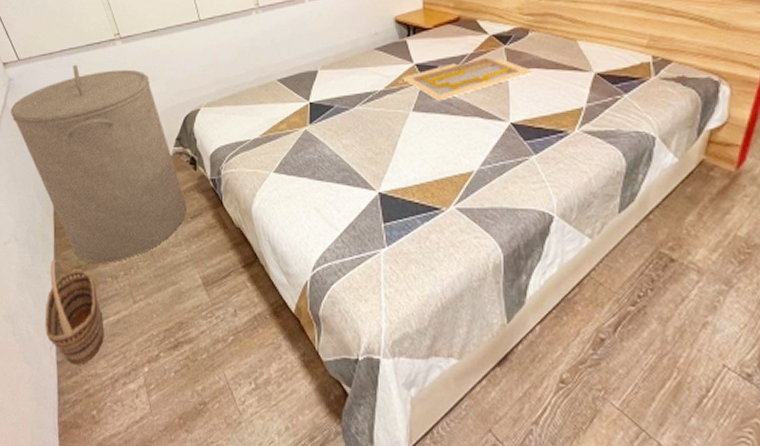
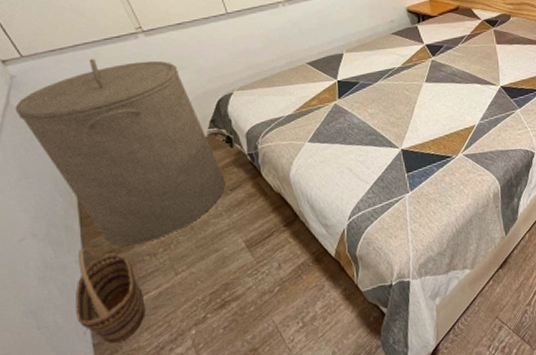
serving tray: present [401,57,534,101] -> none [415,37,515,73]

